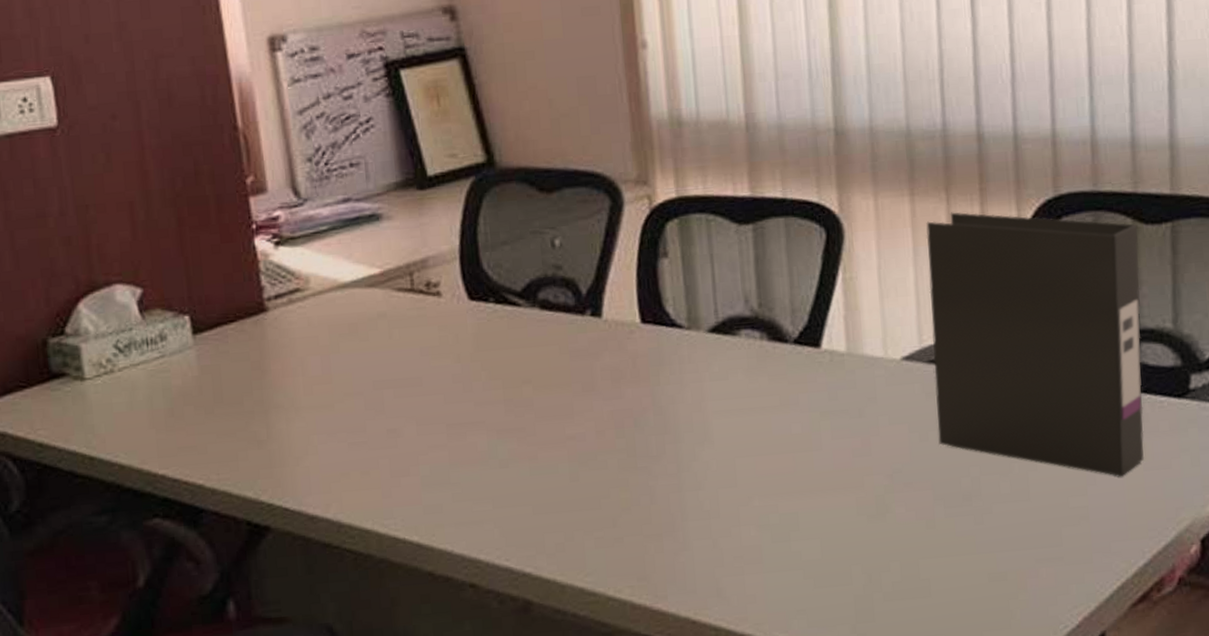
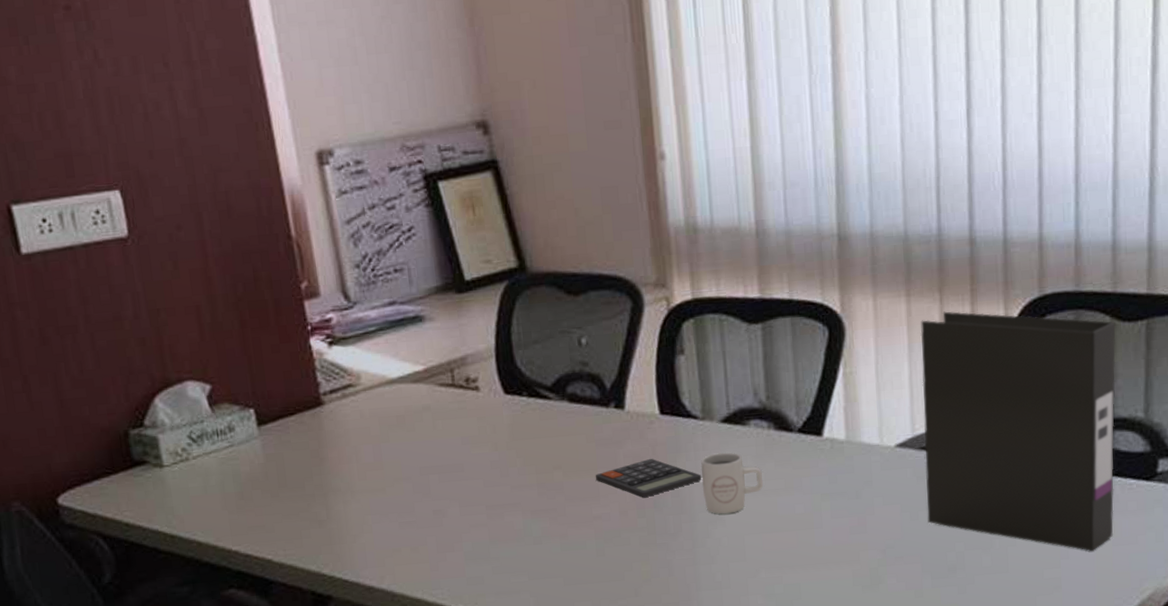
calculator: none [568,372,687,415] -> present [595,459,701,497]
mug: none [686,365,755,435] -> present [700,452,763,515]

